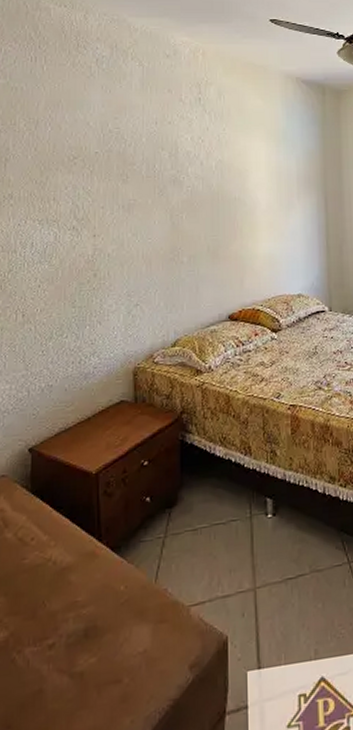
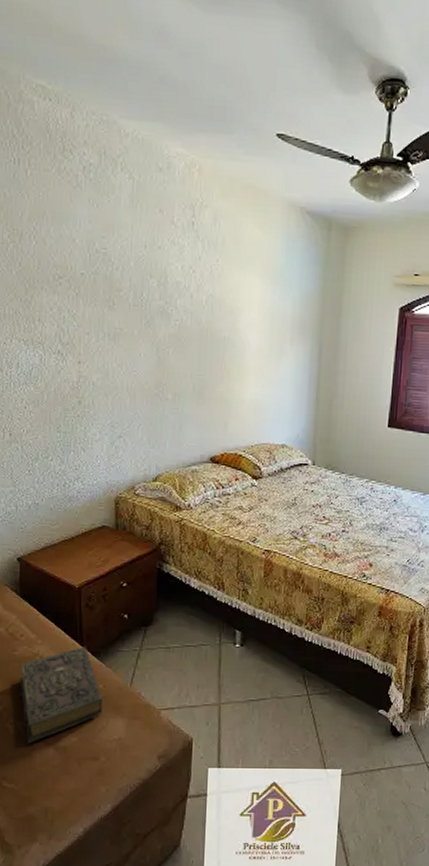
book: none [27,542,124,675] -> present [18,647,102,744]

